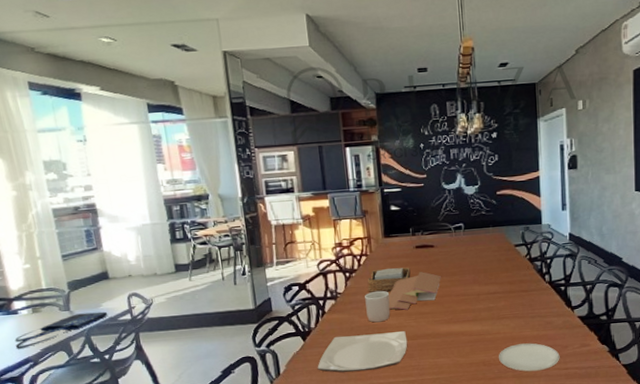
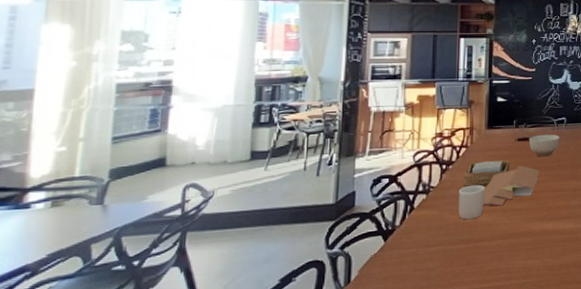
shopping bag: present [15,311,108,349] -> none [13,205,153,254]
plate: present [317,331,408,373] -> none [395,229,498,279]
bowl: none [426,240,459,263] -> present [528,134,560,157]

